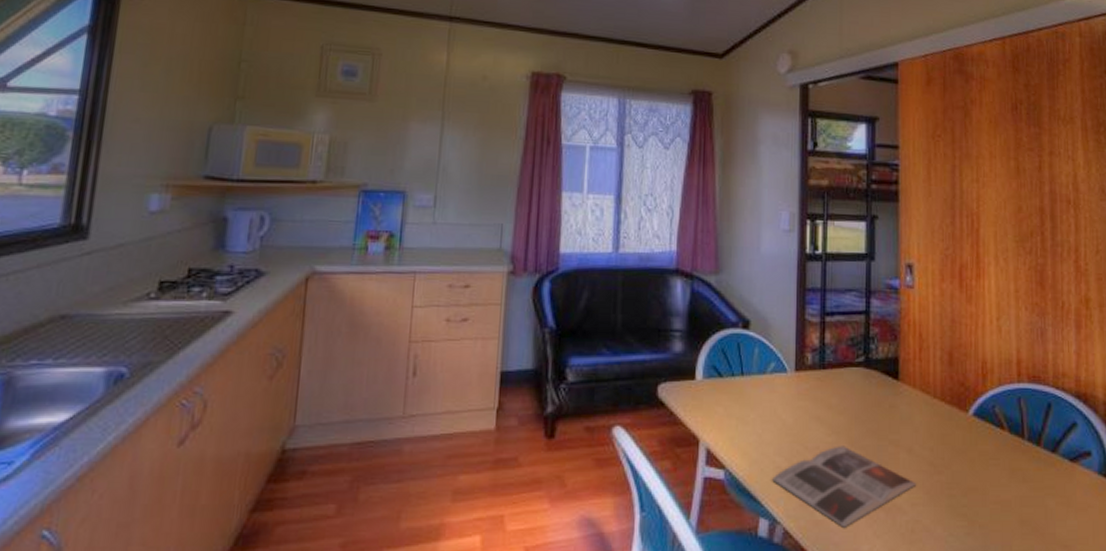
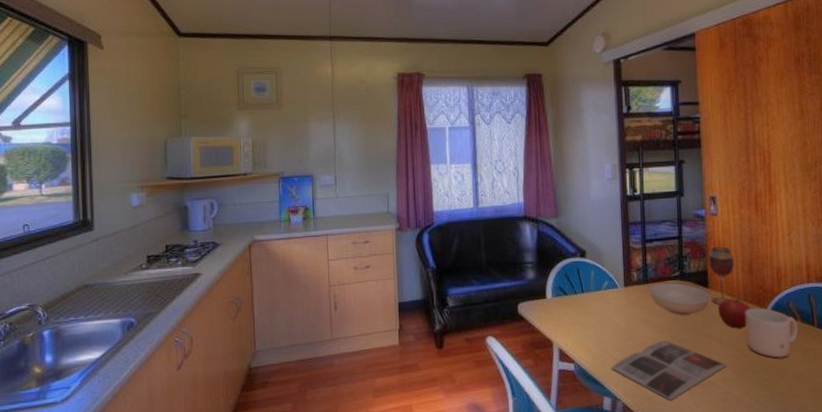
bowl: none [825,370,901,414] -> present [649,283,711,315]
wineglass: none [900,327,932,404] -> present [708,246,735,305]
fruit: none [910,395,950,436] -> present [718,297,752,329]
mug: none [942,410,1005,478] -> present [745,308,799,358]

